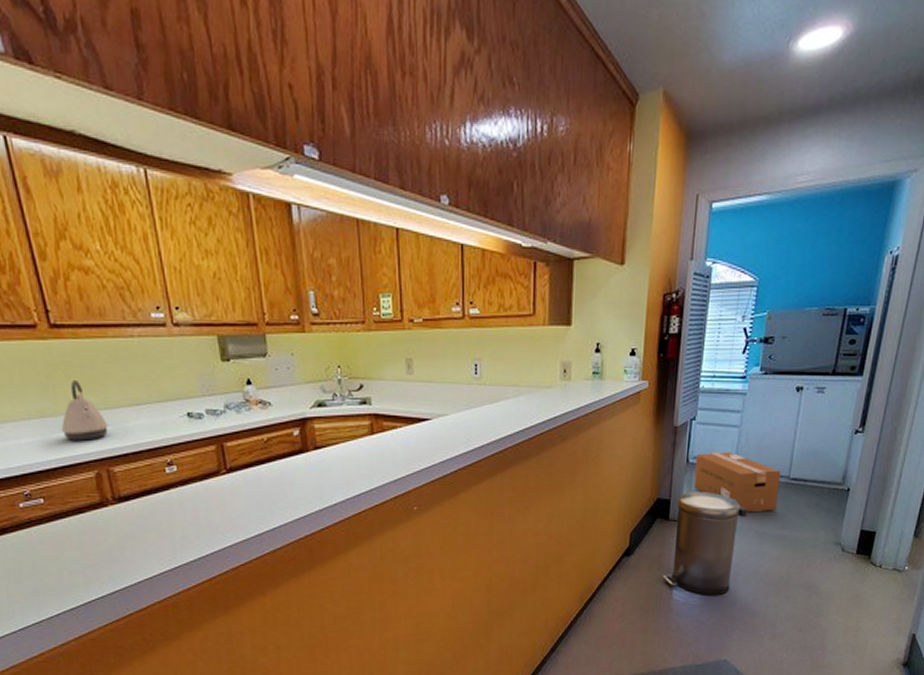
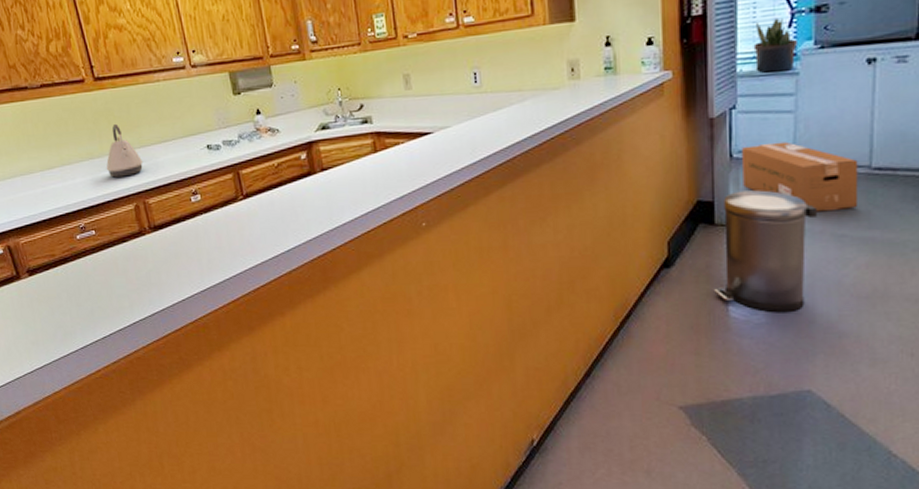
planter: none [714,343,748,392] -> present [753,17,797,75]

